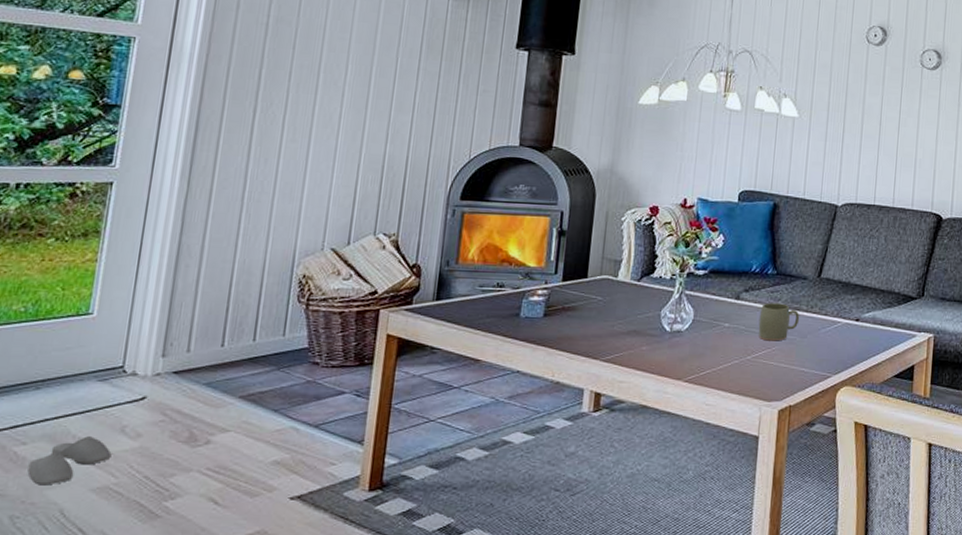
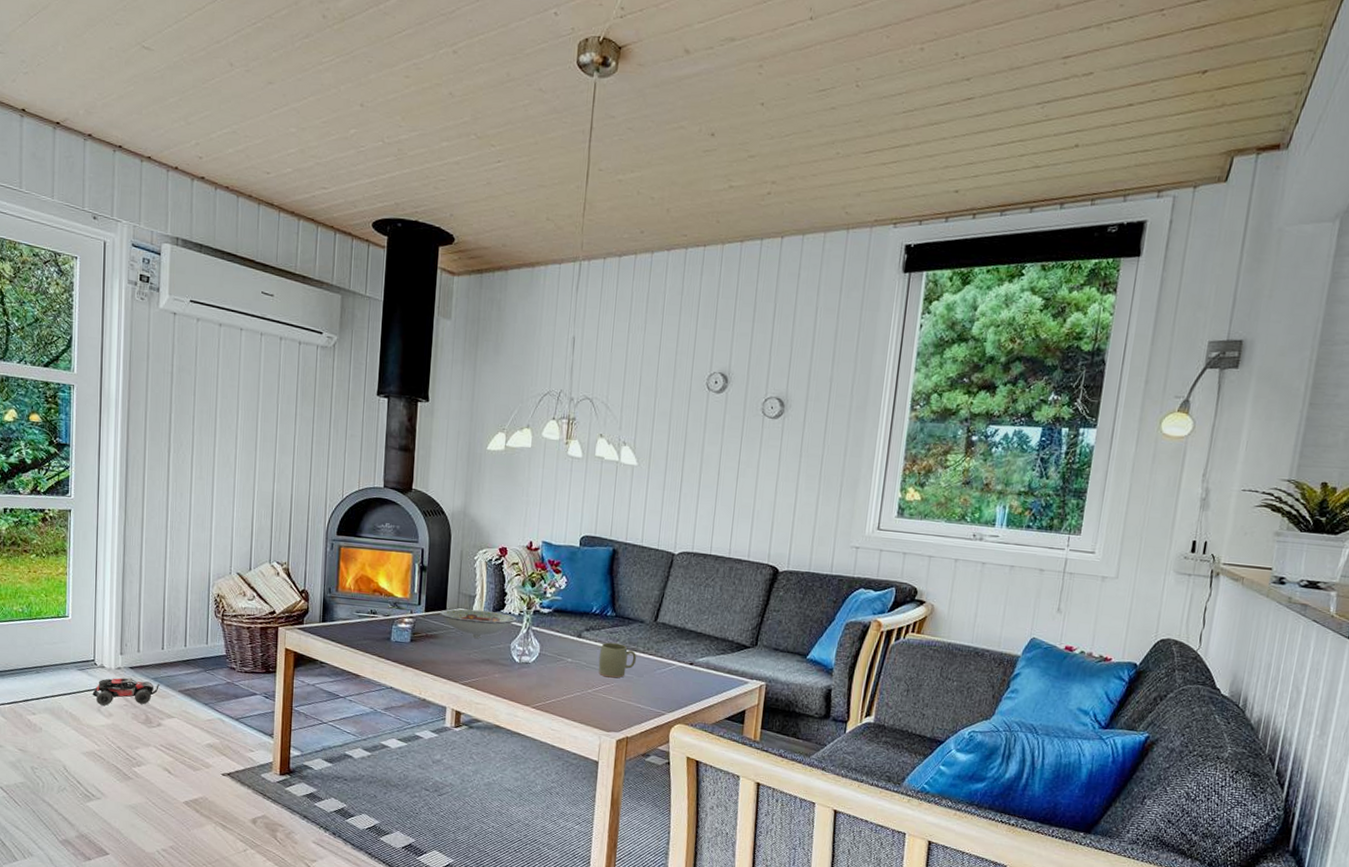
slippers: present [28,436,112,486] -> none [39,712,93,747]
toy car: none [115,385,215,424] -> present [92,677,160,706]
bowl: none [578,275,668,307] -> present [439,609,517,638]

